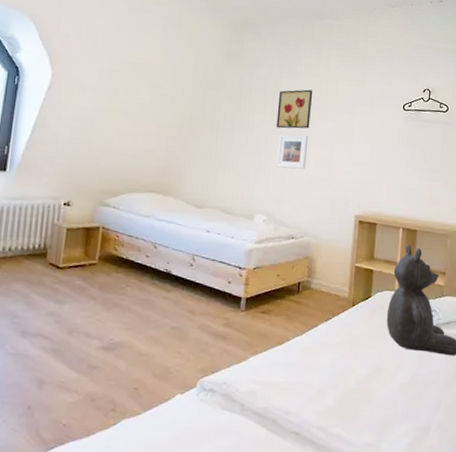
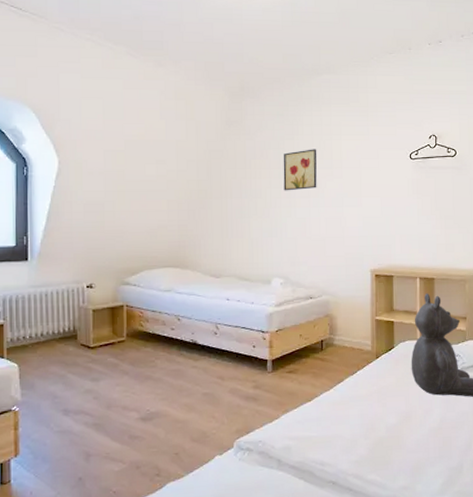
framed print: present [277,134,309,169] -> none [287,196,317,230]

